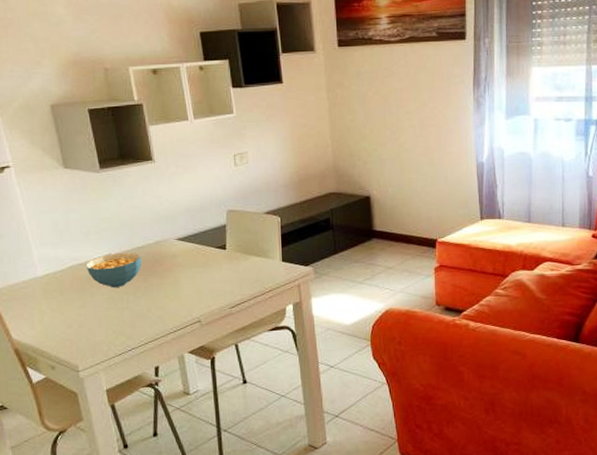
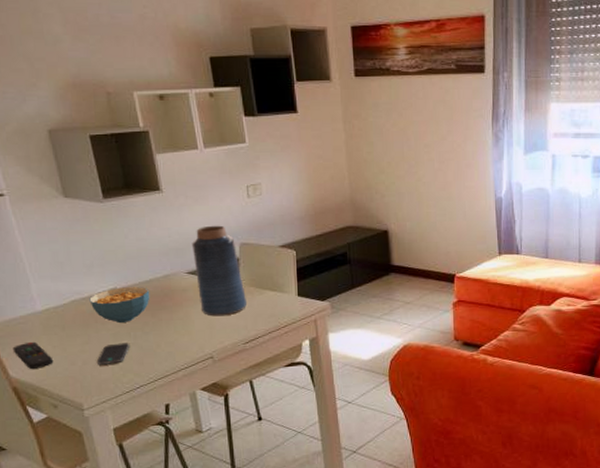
remote control: none [15,305,52,333] -> present [12,341,54,370]
smartphone: none [91,307,122,329] -> present [96,343,129,366]
vase: none [181,193,234,282] -> present [191,225,248,317]

